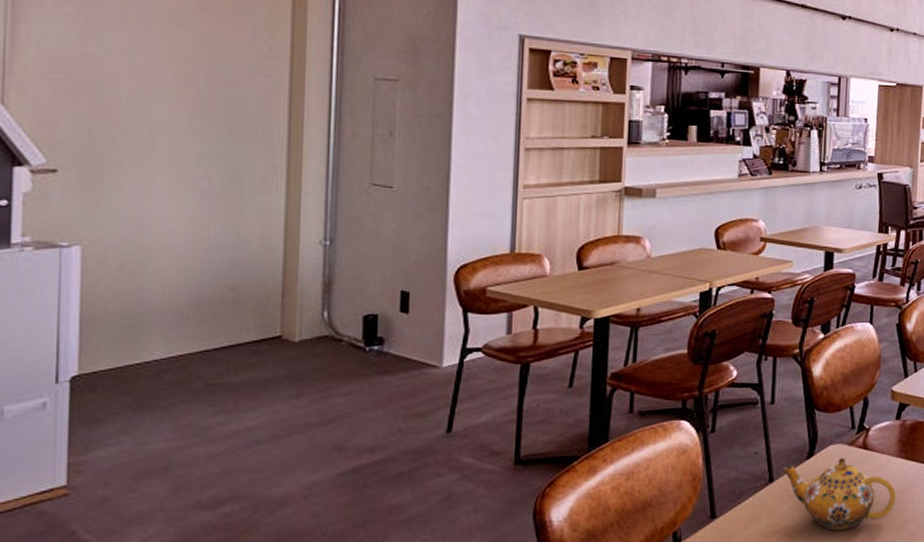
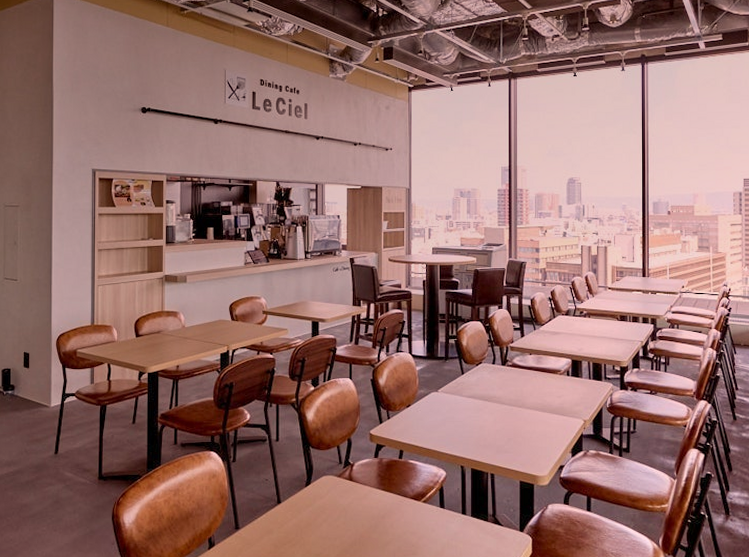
teapot: present [783,458,896,531] -> none [288,487,378,546]

